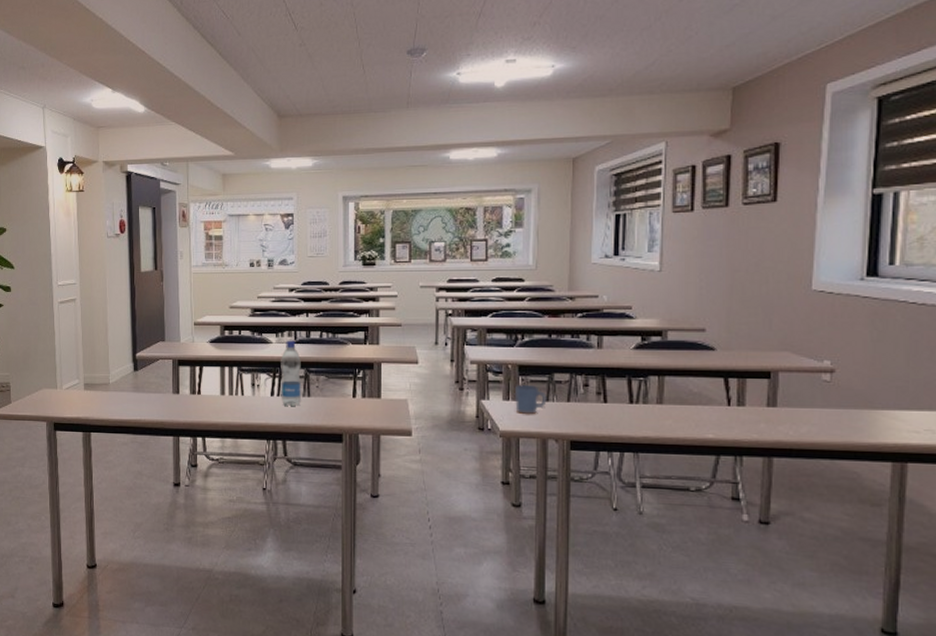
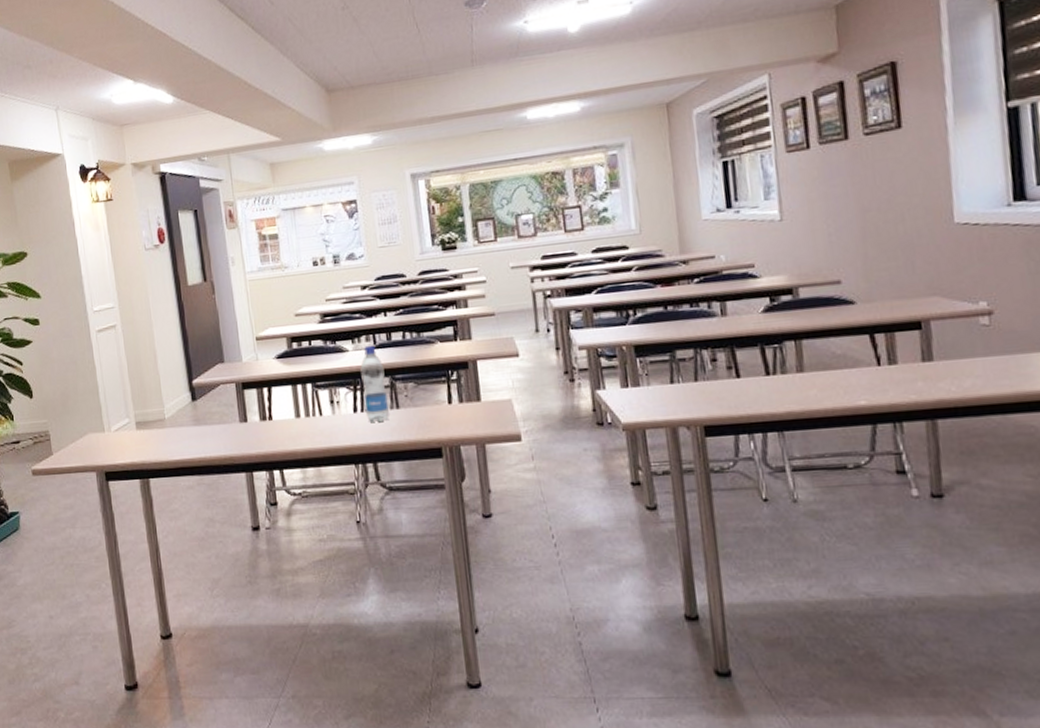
mug: present [514,384,547,414] -> none [633,365,672,401]

